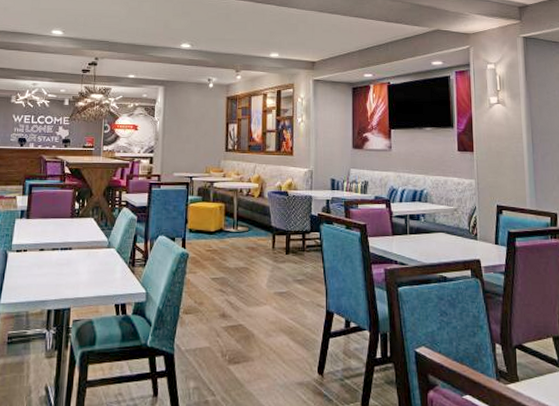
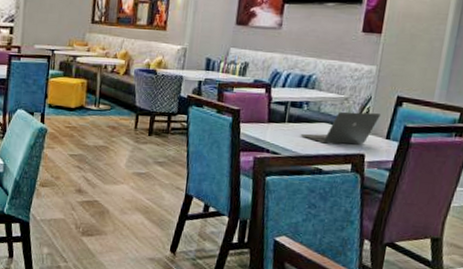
laptop: none [422,221,486,252] -> present [300,111,380,145]

